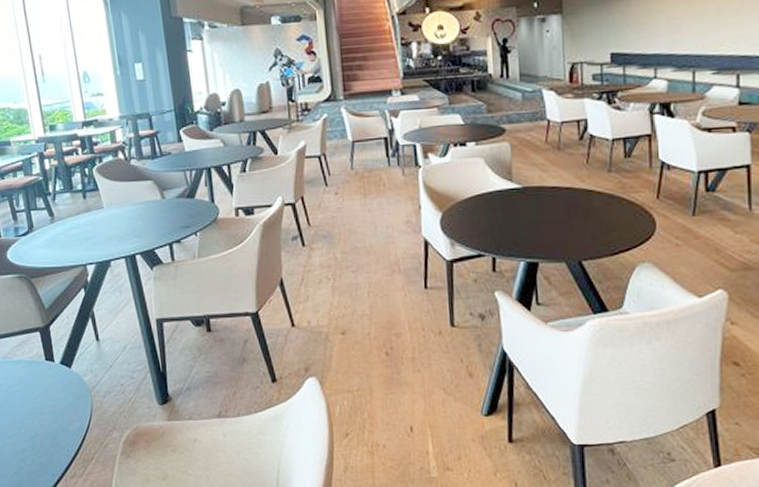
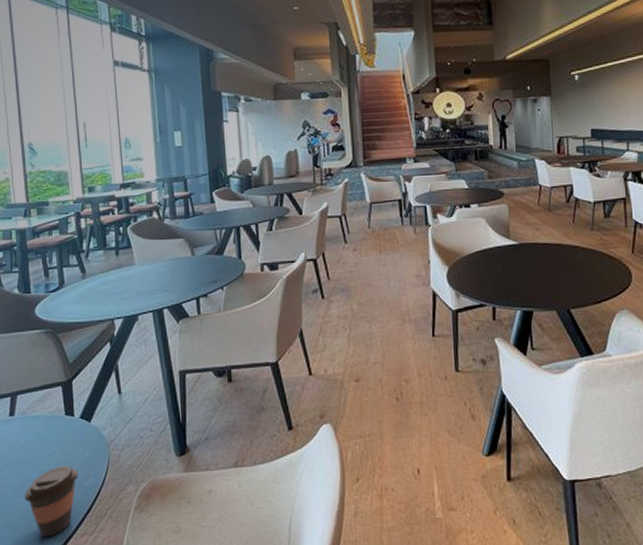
coffee cup: none [13,410,63,478] -> present [24,466,78,537]

